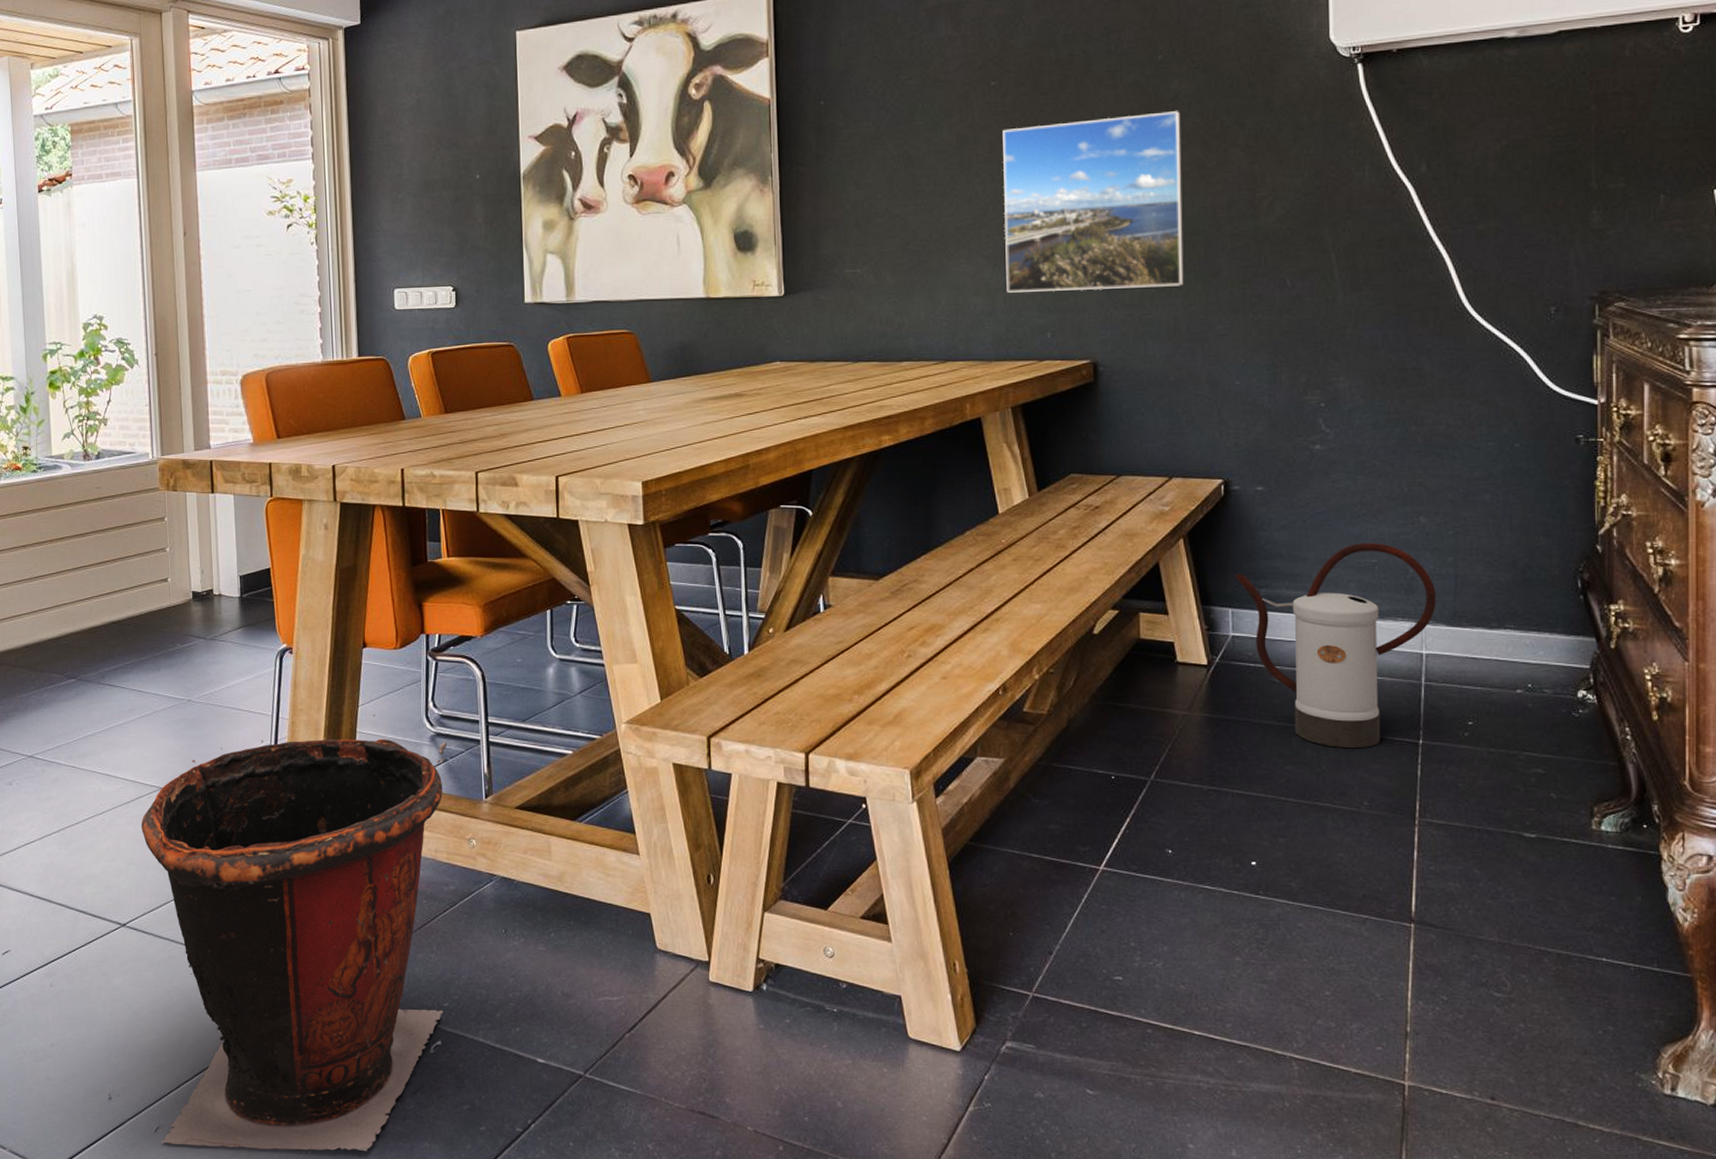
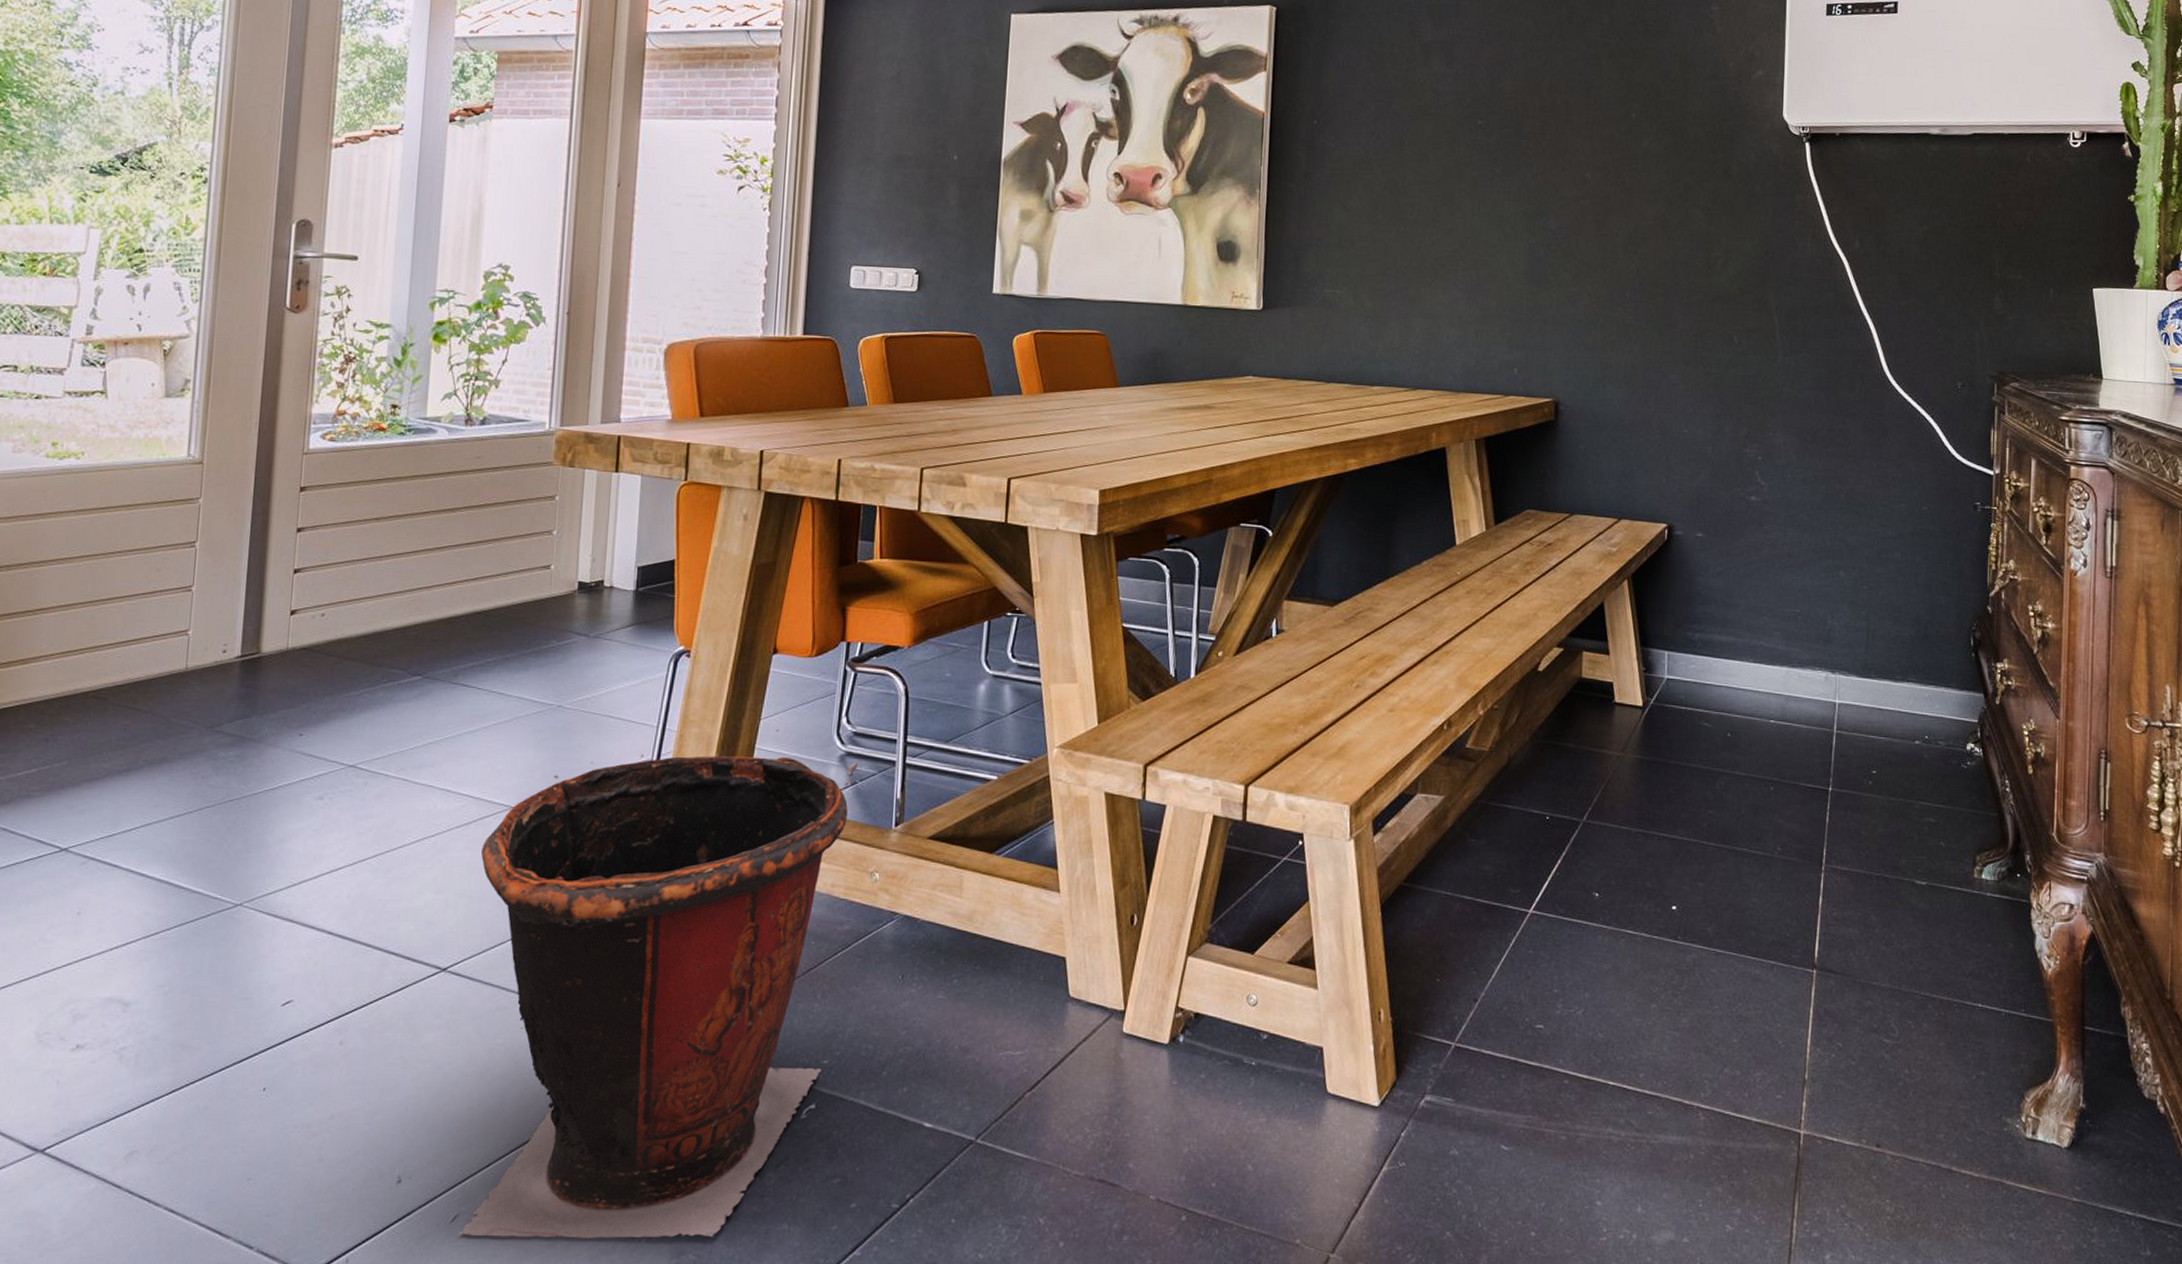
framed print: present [1003,111,1184,293] -> none [1478,167,1649,334]
watering can: present [1234,542,1437,749] -> none [1672,592,1850,794]

